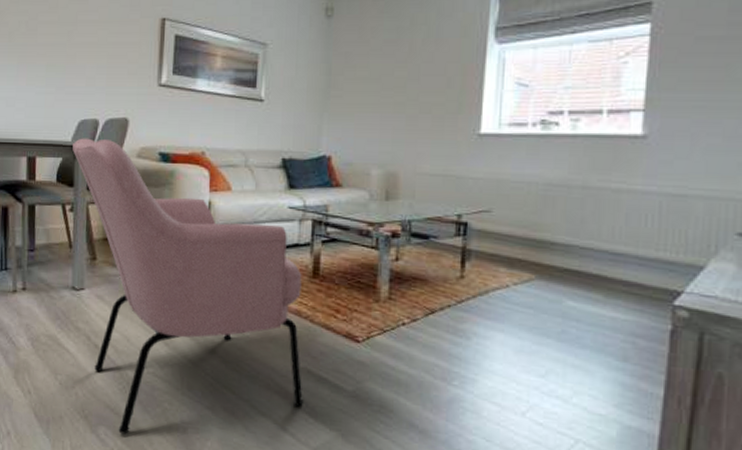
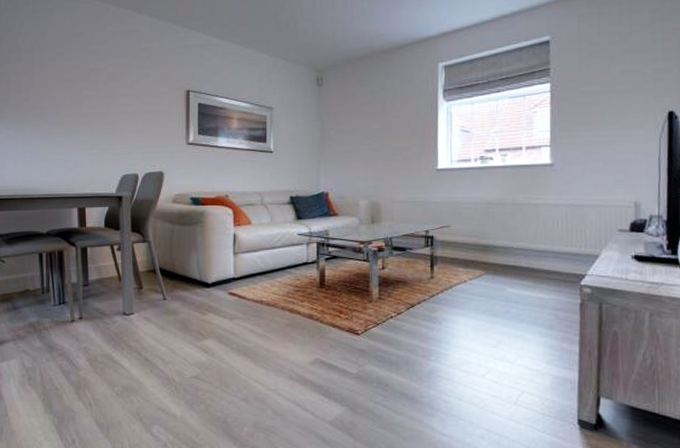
armchair: present [73,138,303,435] -> none [117,189,319,430]

